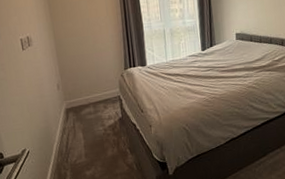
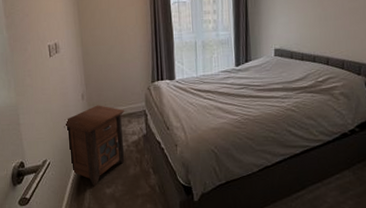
nightstand: none [41,93,103,170] -> present [64,105,125,187]

